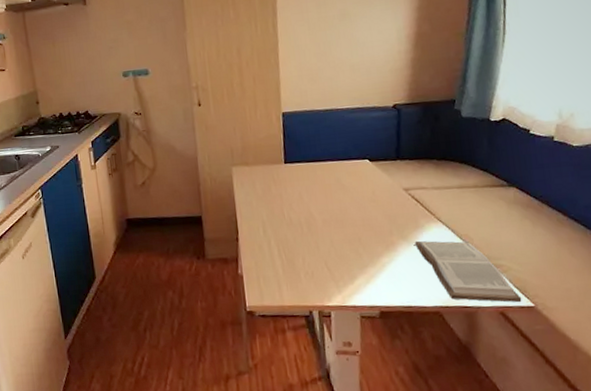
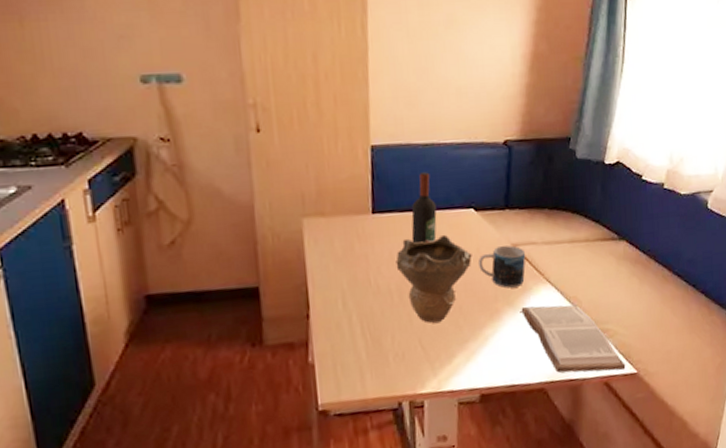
decorative bowl: none [304,180,369,250] -> present [395,234,472,323]
wine bottle: none [316,131,338,187] -> present [411,172,437,244]
mug: none [374,189,418,225] -> present [479,245,526,288]

